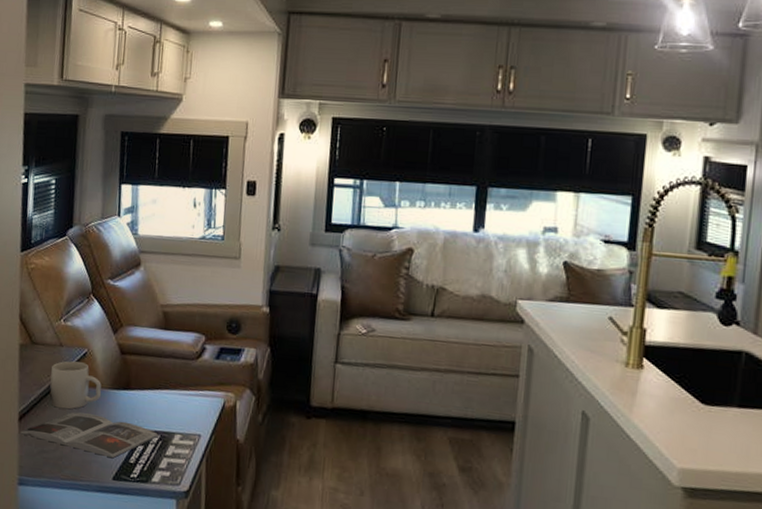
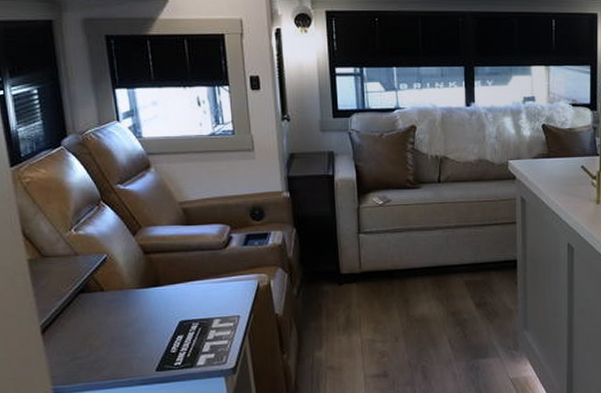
magazine: present [20,412,159,459] -> none [46,315,198,352]
mug: present [50,361,102,410] -> none [70,268,130,315]

